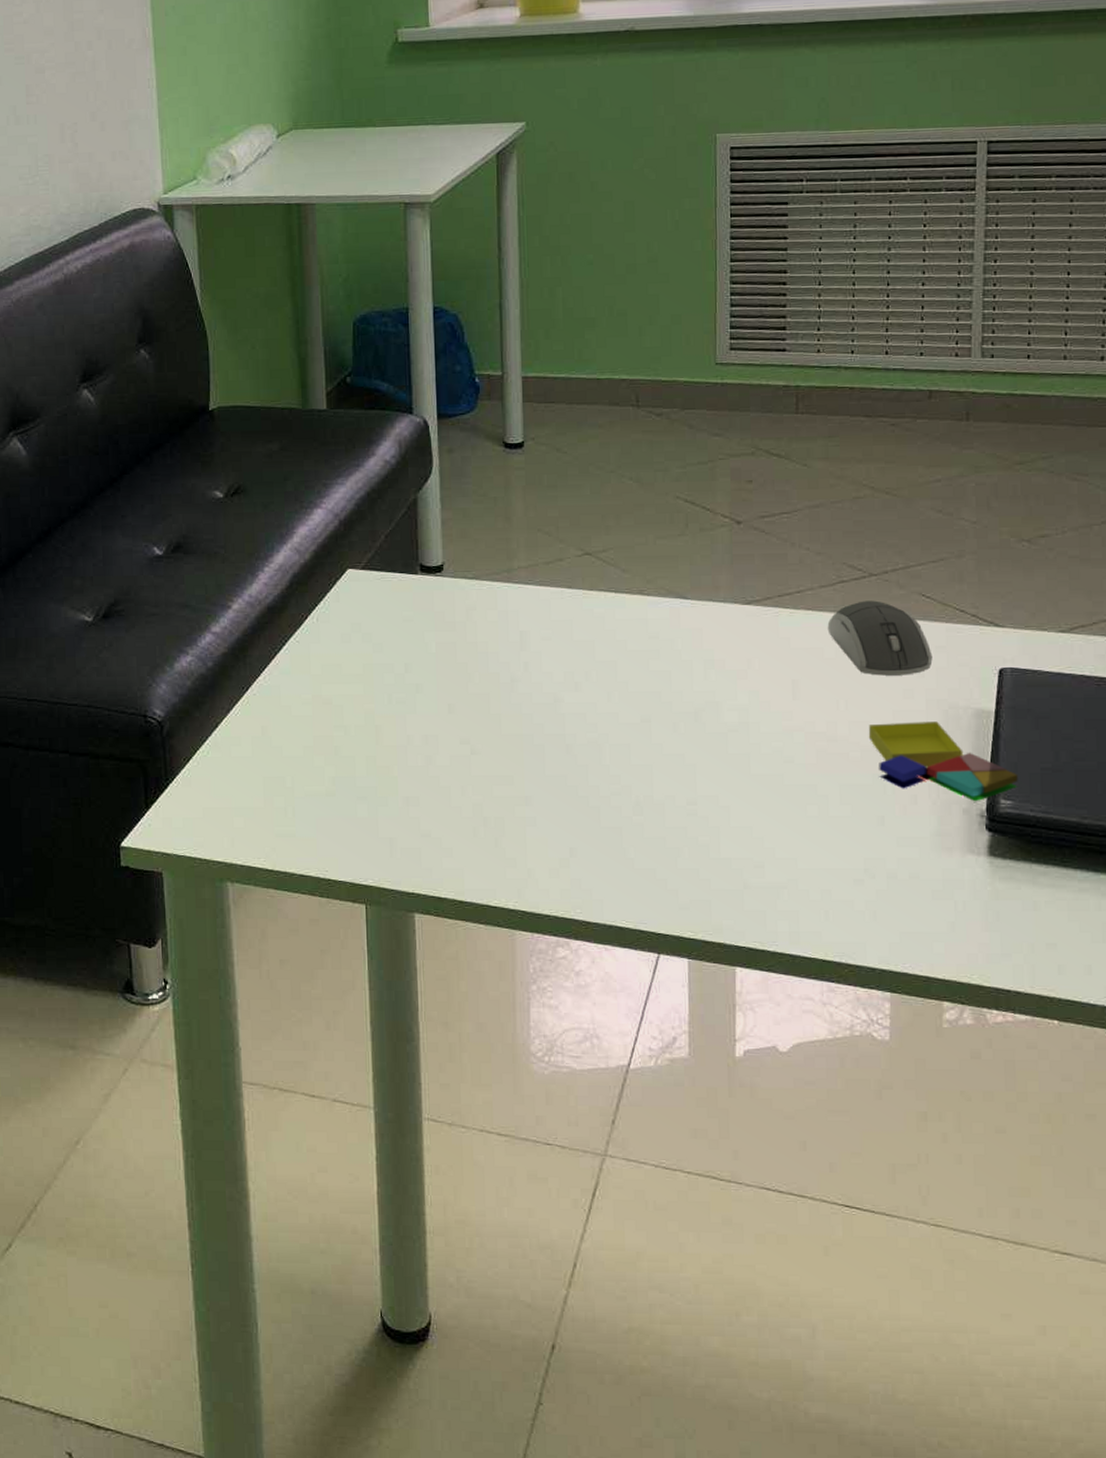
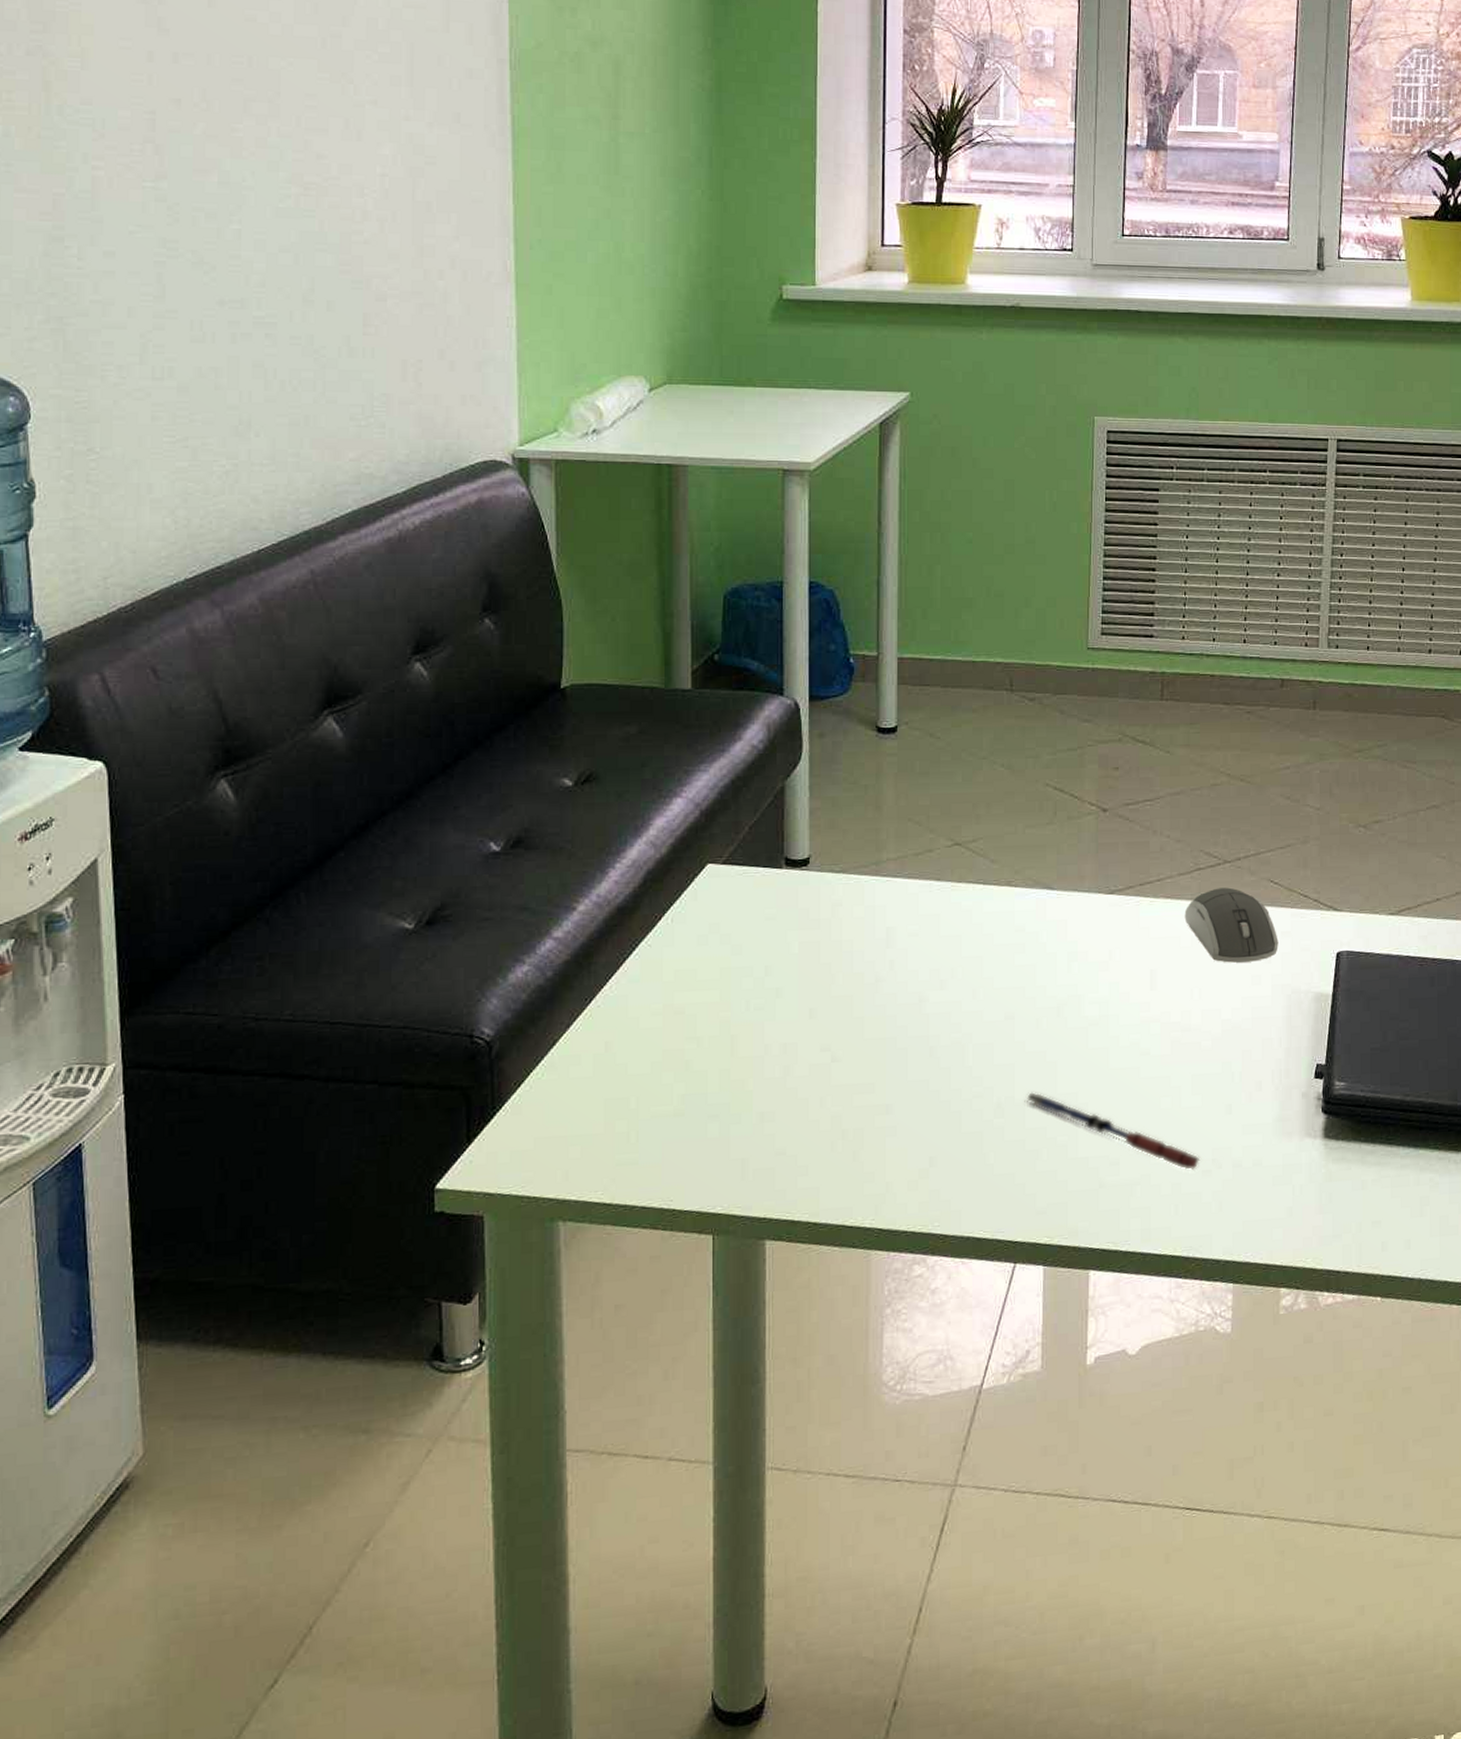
pen: none [663,793,851,879] -> present [1024,1092,1200,1171]
sticky notes: present [868,721,1018,802] -> none [1219,1007,1351,1085]

